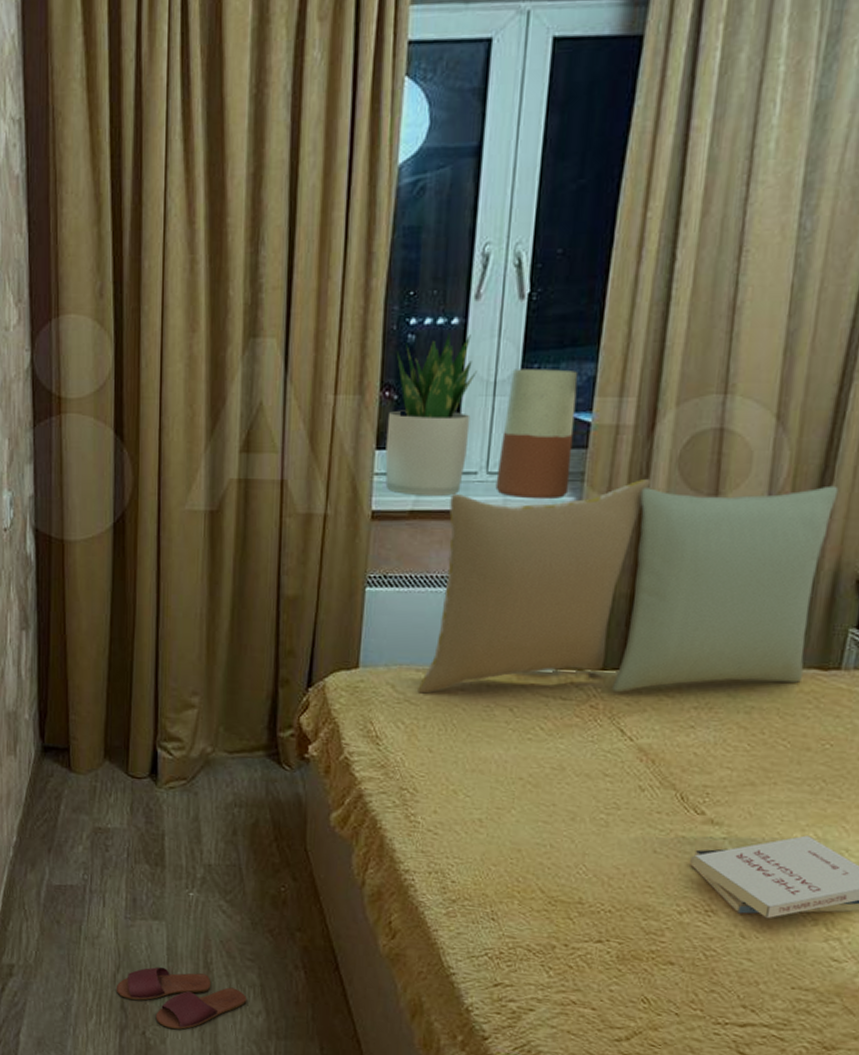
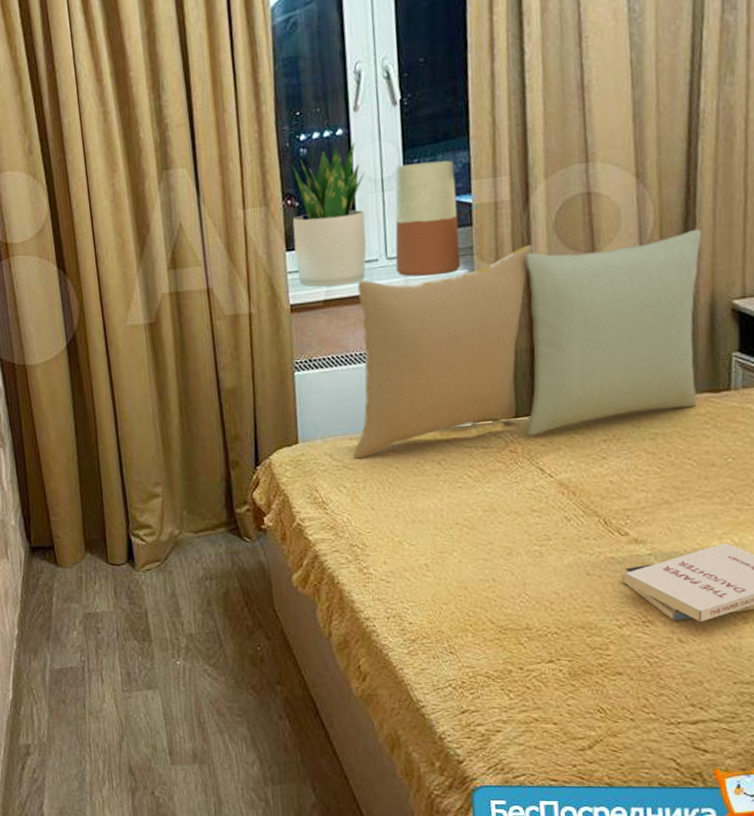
slippers: present [116,966,247,1030] -> none [122,731,241,787]

